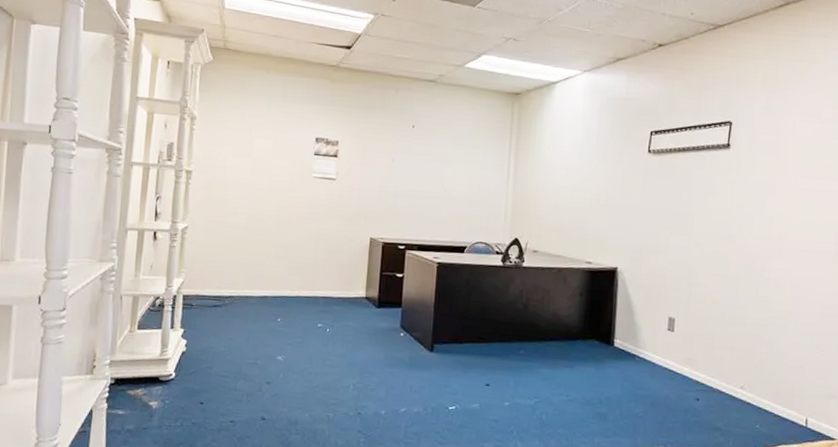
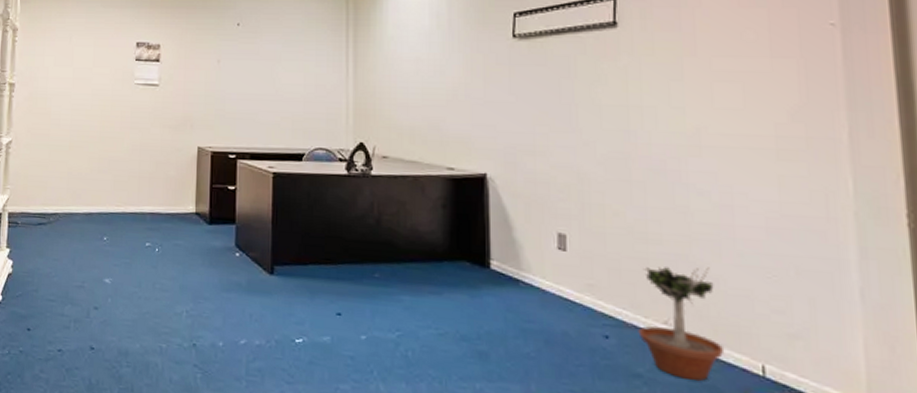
potted tree: none [721,344,782,432] -> present [638,267,725,382]

